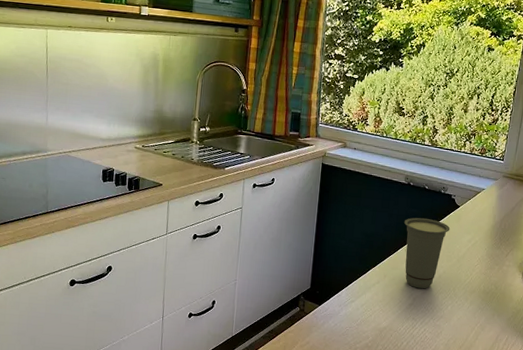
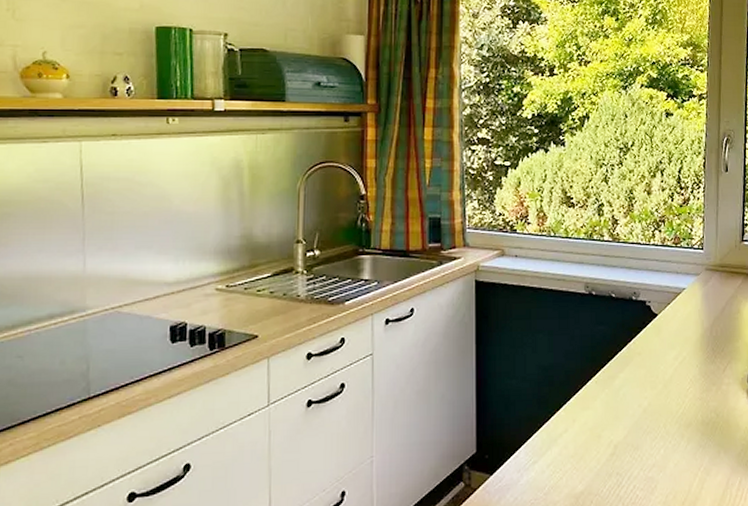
cup: present [403,217,450,289] -> none [589,335,650,431]

